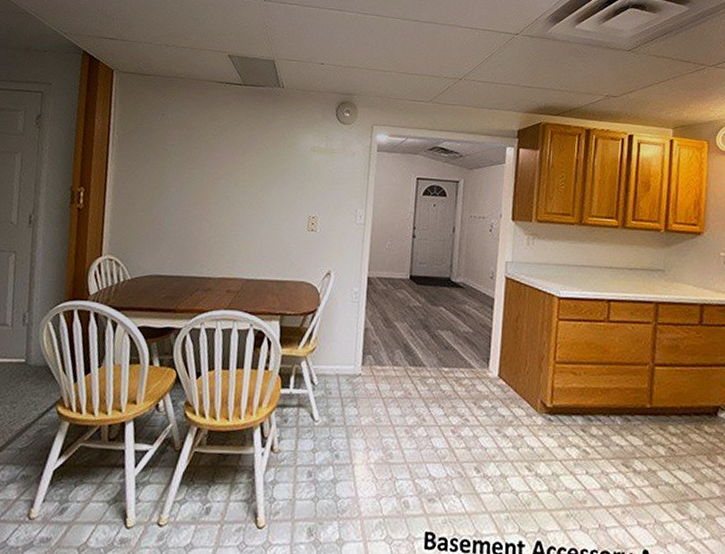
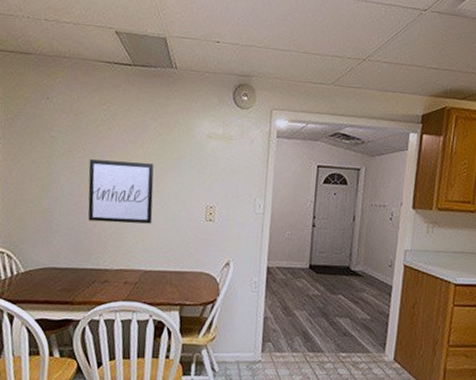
wall art: none [195,171,260,233] -> present [88,159,154,224]

